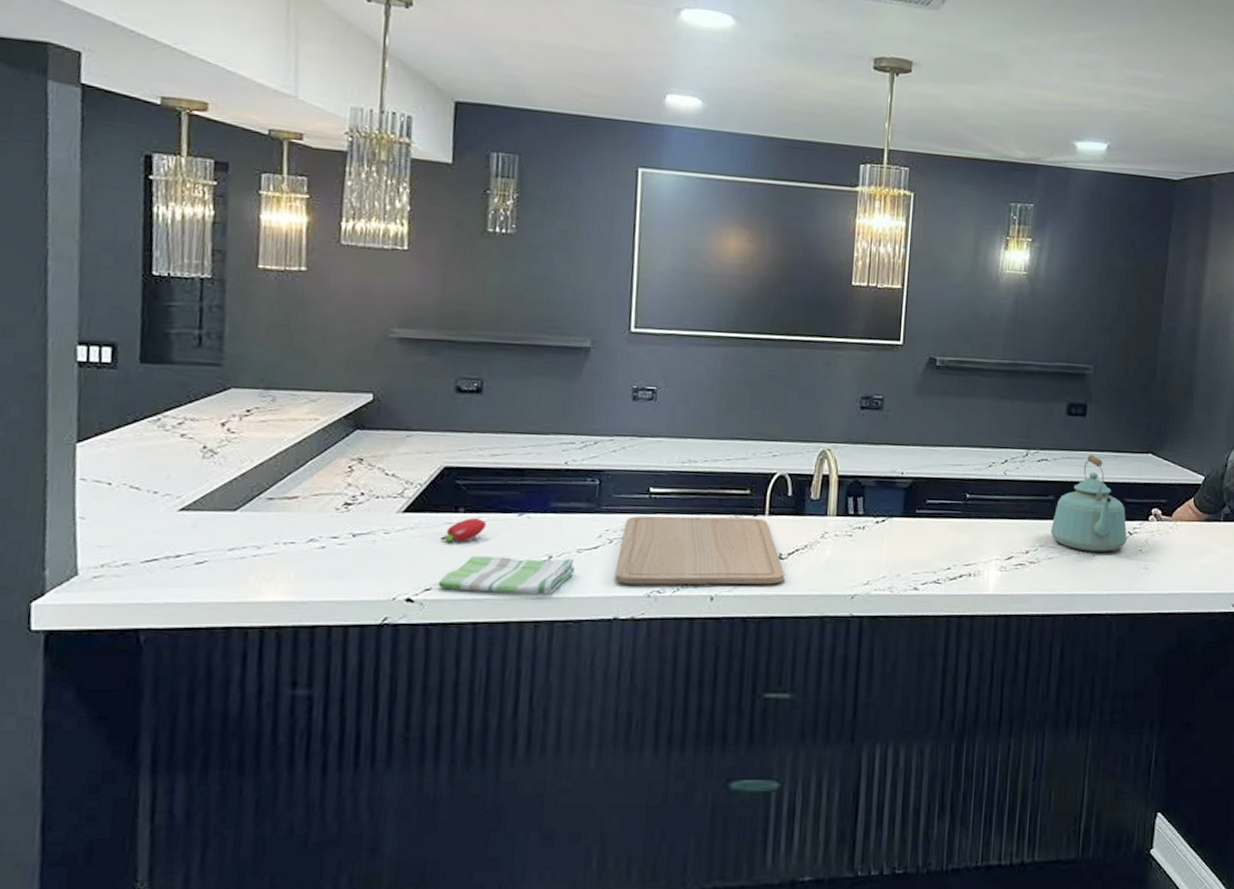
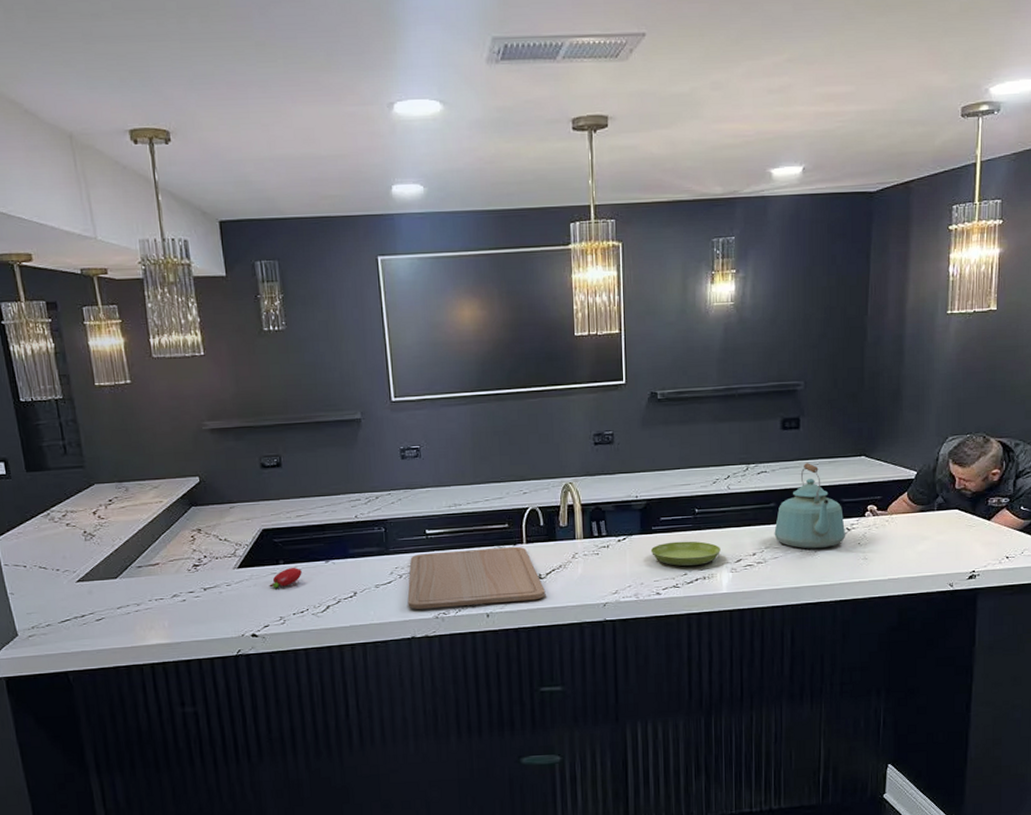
dish towel: present [437,556,576,595] -> none [273,593,377,625]
saucer: none [912,529,991,560] -> present [650,541,720,566]

